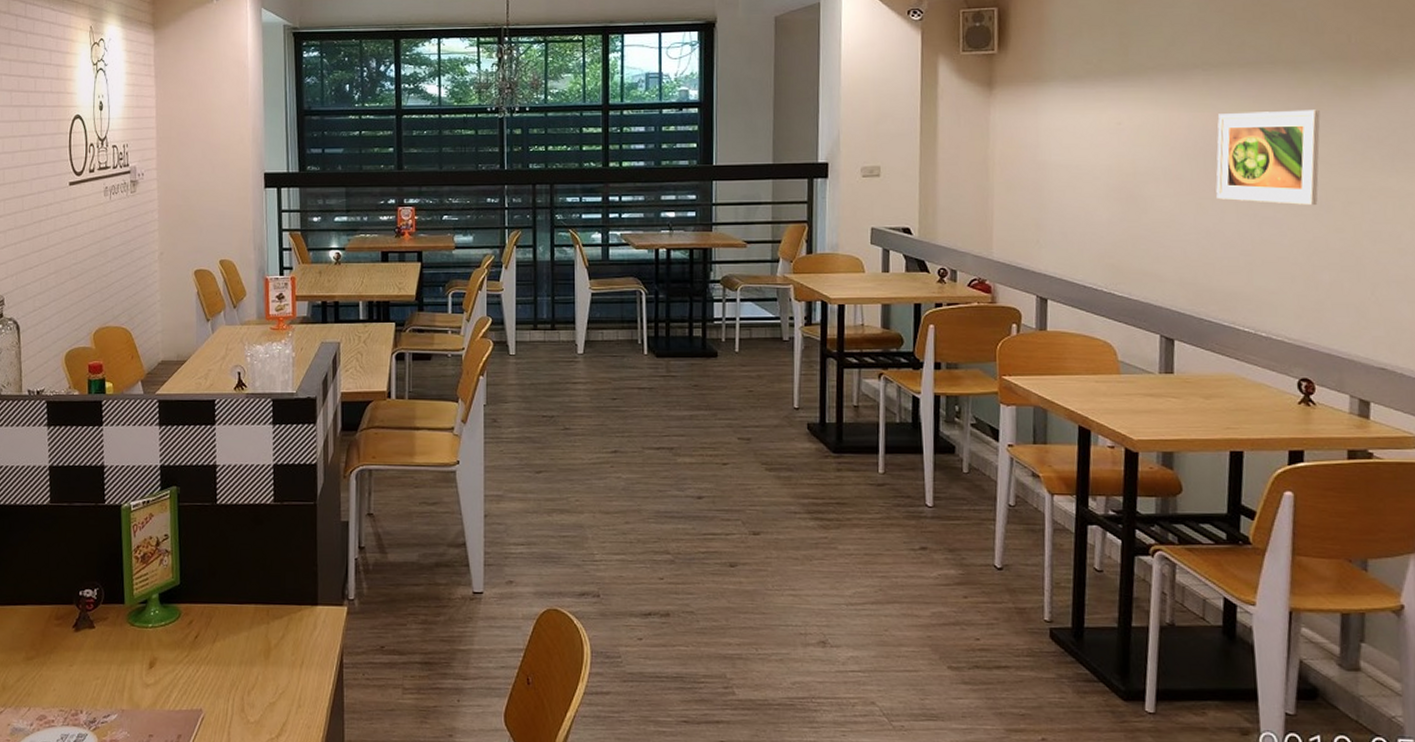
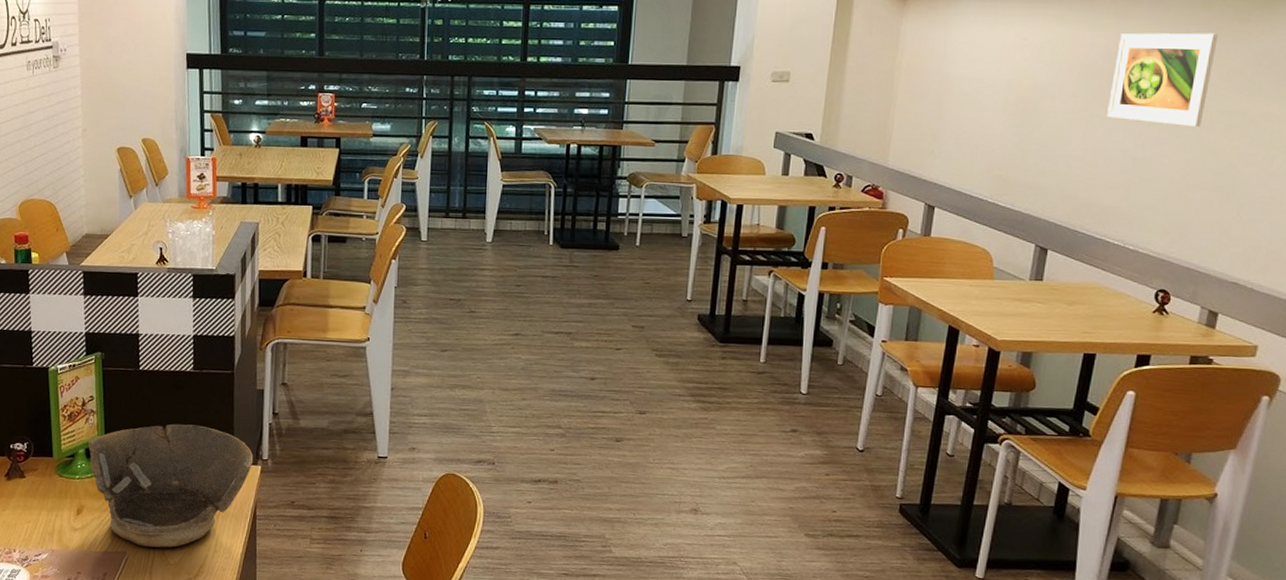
ceramic bowl: none [161,562,339,704] -> present [88,424,254,548]

